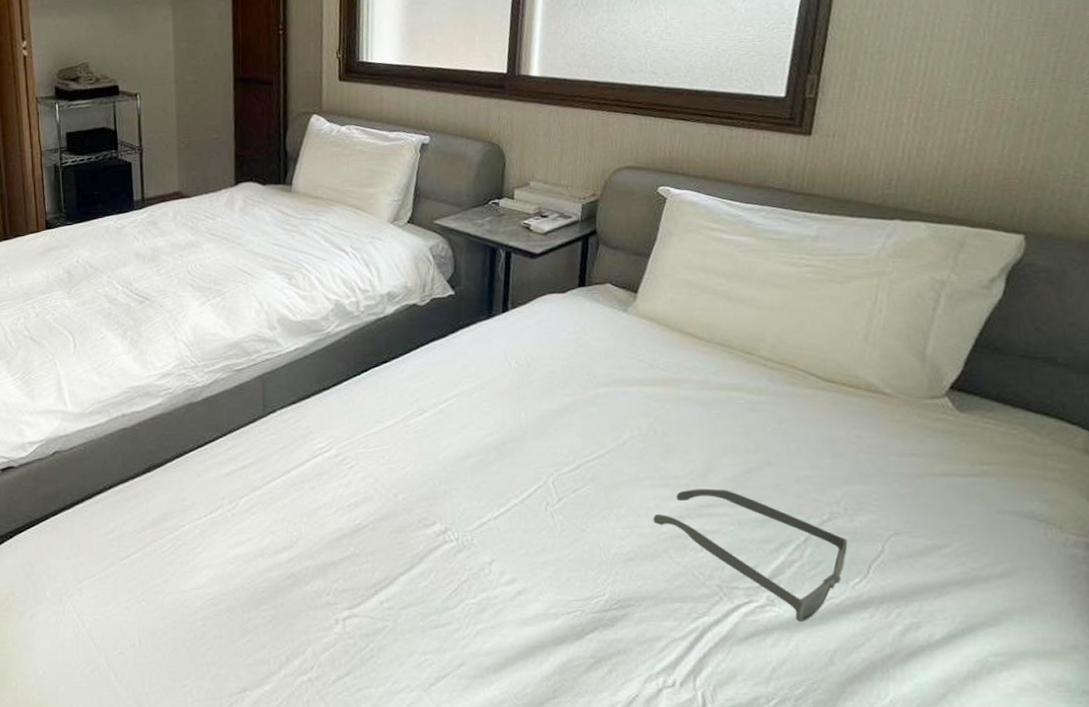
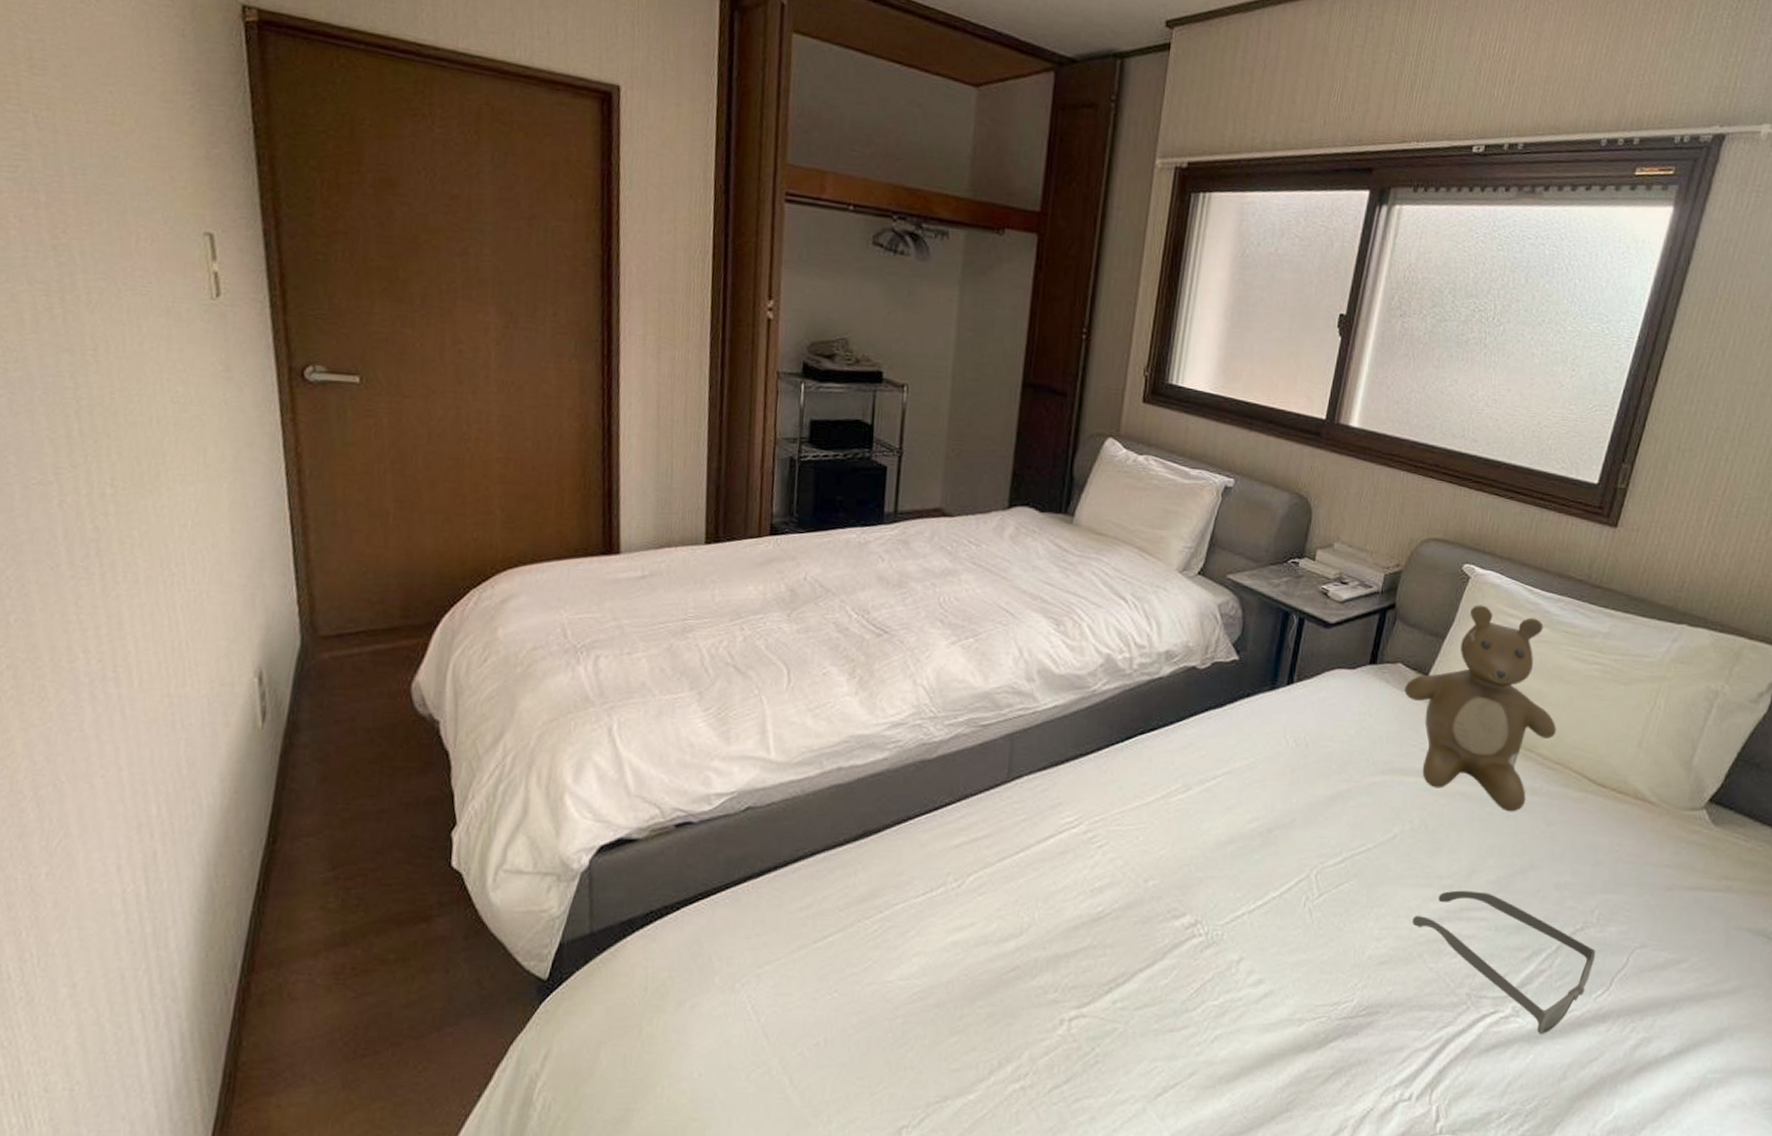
teddy bear: none [616,222,775,413] -> present [1404,605,1556,812]

